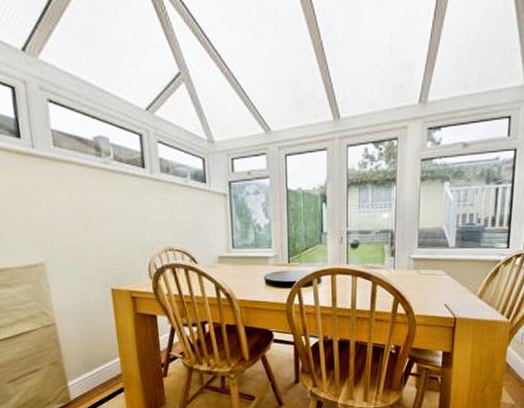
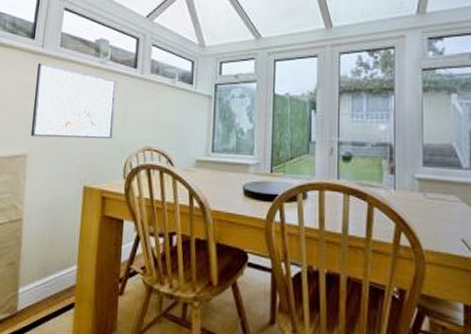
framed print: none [31,166,132,245] -> present [30,63,116,139]

